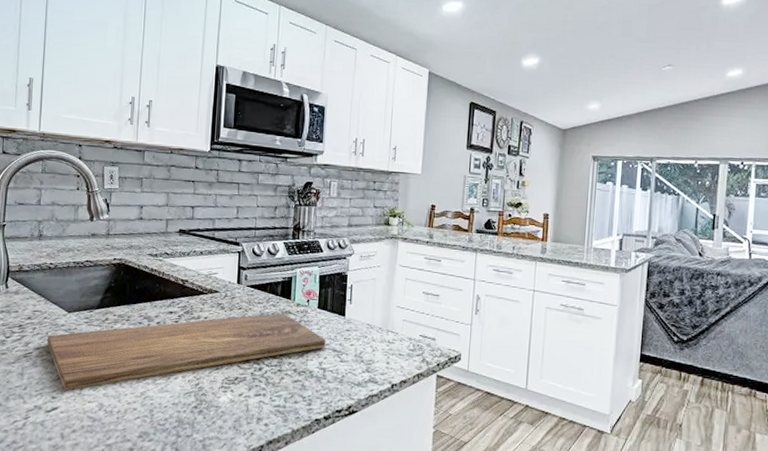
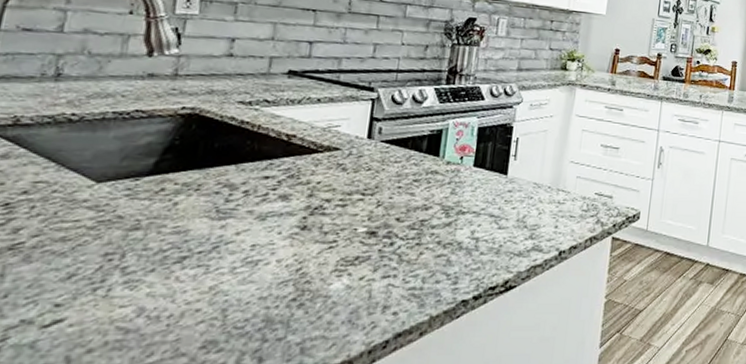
cutting board: present [47,313,326,391] -> none [54,173,482,293]

